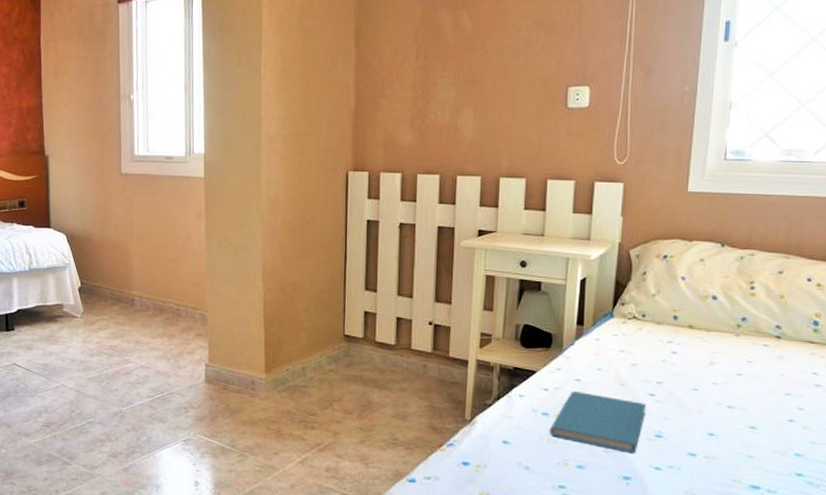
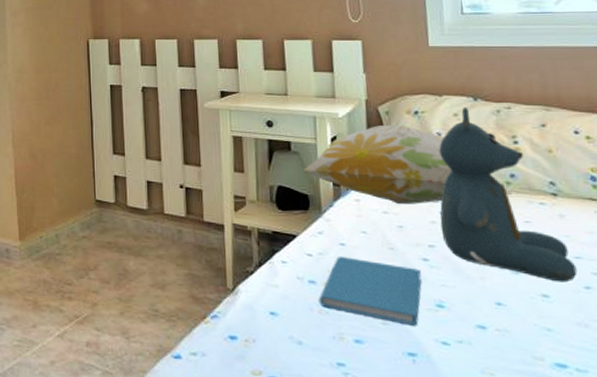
decorative pillow: none [550,268,690,344] -> present [303,124,452,204]
teddy bear: none [670,252,785,416] -> present [439,106,578,283]

